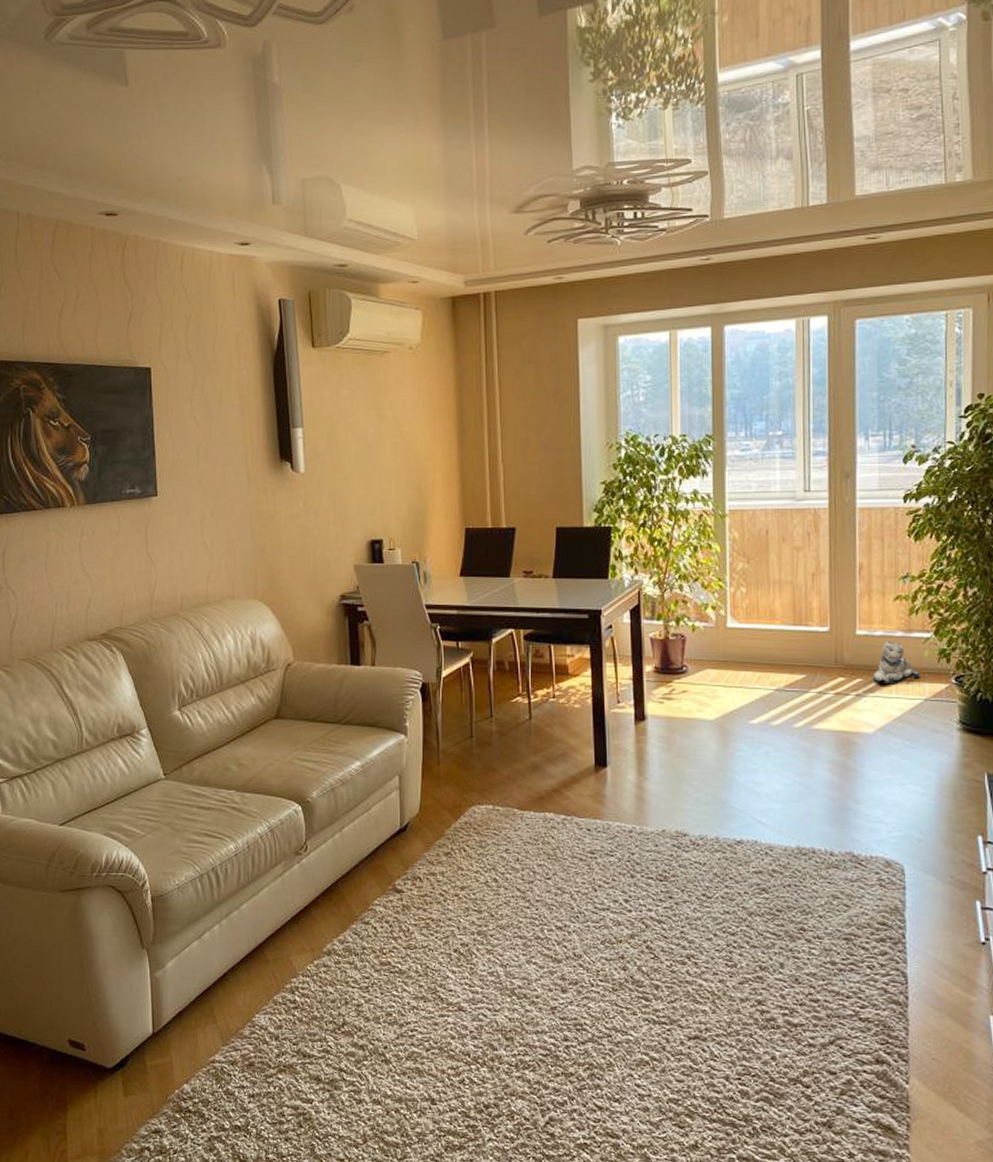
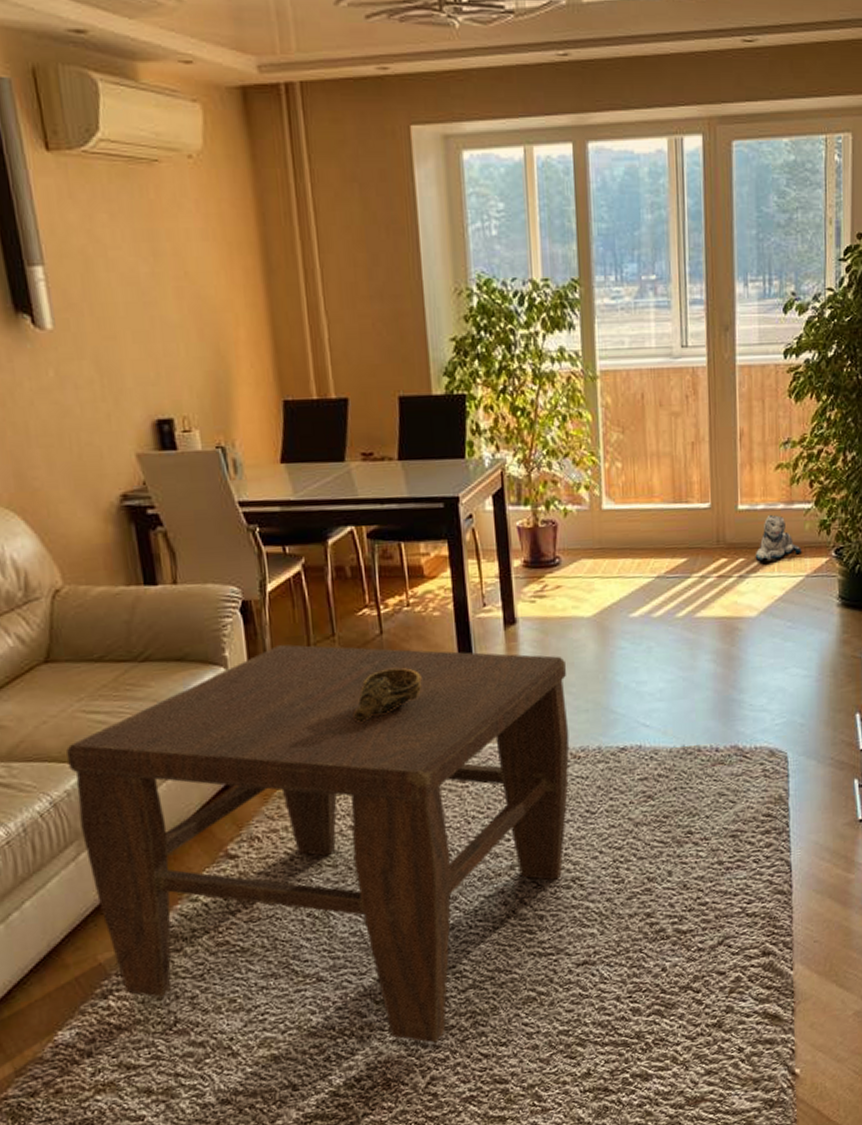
coffee table: none [284,720,690,1087] -> present [66,644,570,1044]
decorative bowl: none [503,748,562,791] -> present [353,667,422,722]

